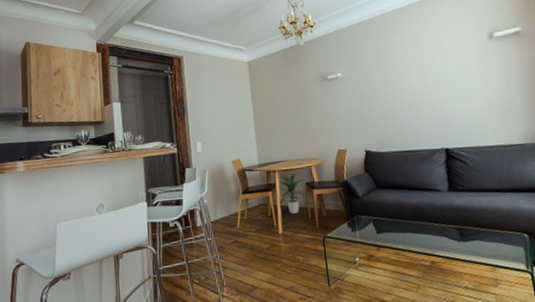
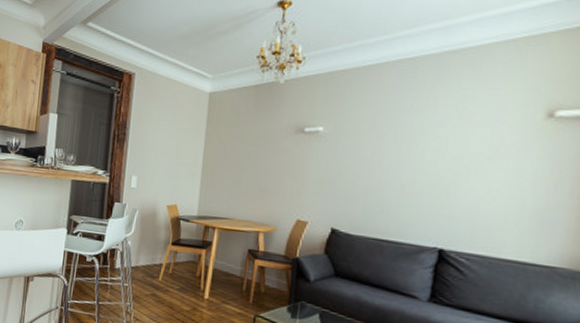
indoor plant: present [279,172,308,214] -> none [211,234,250,281]

